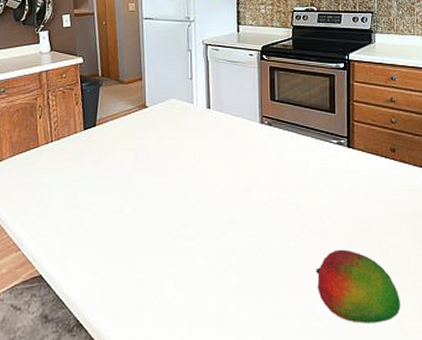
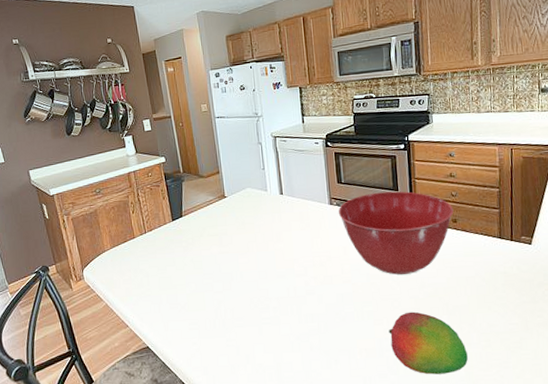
mixing bowl: none [269,113,393,206] -> present [338,191,454,275]

